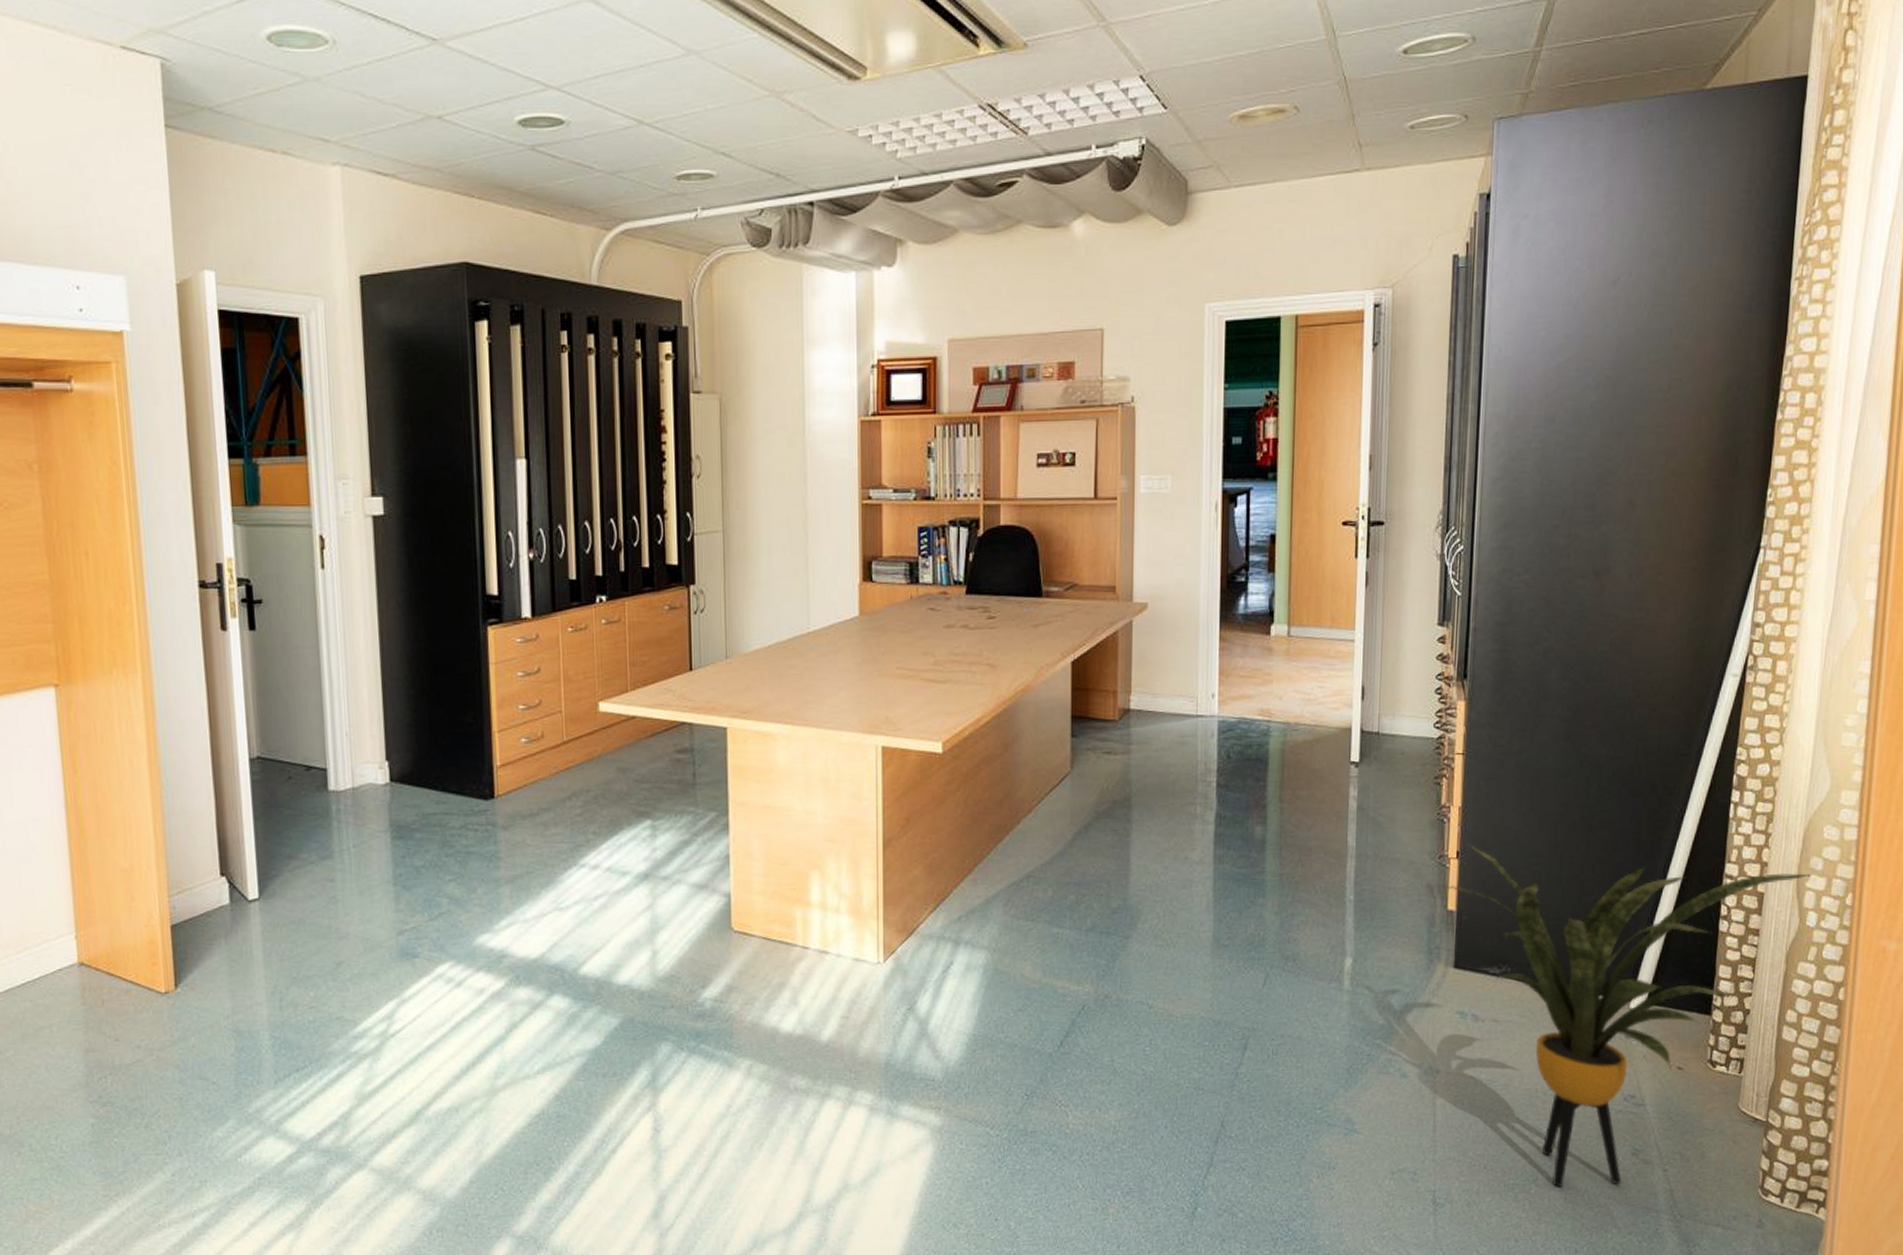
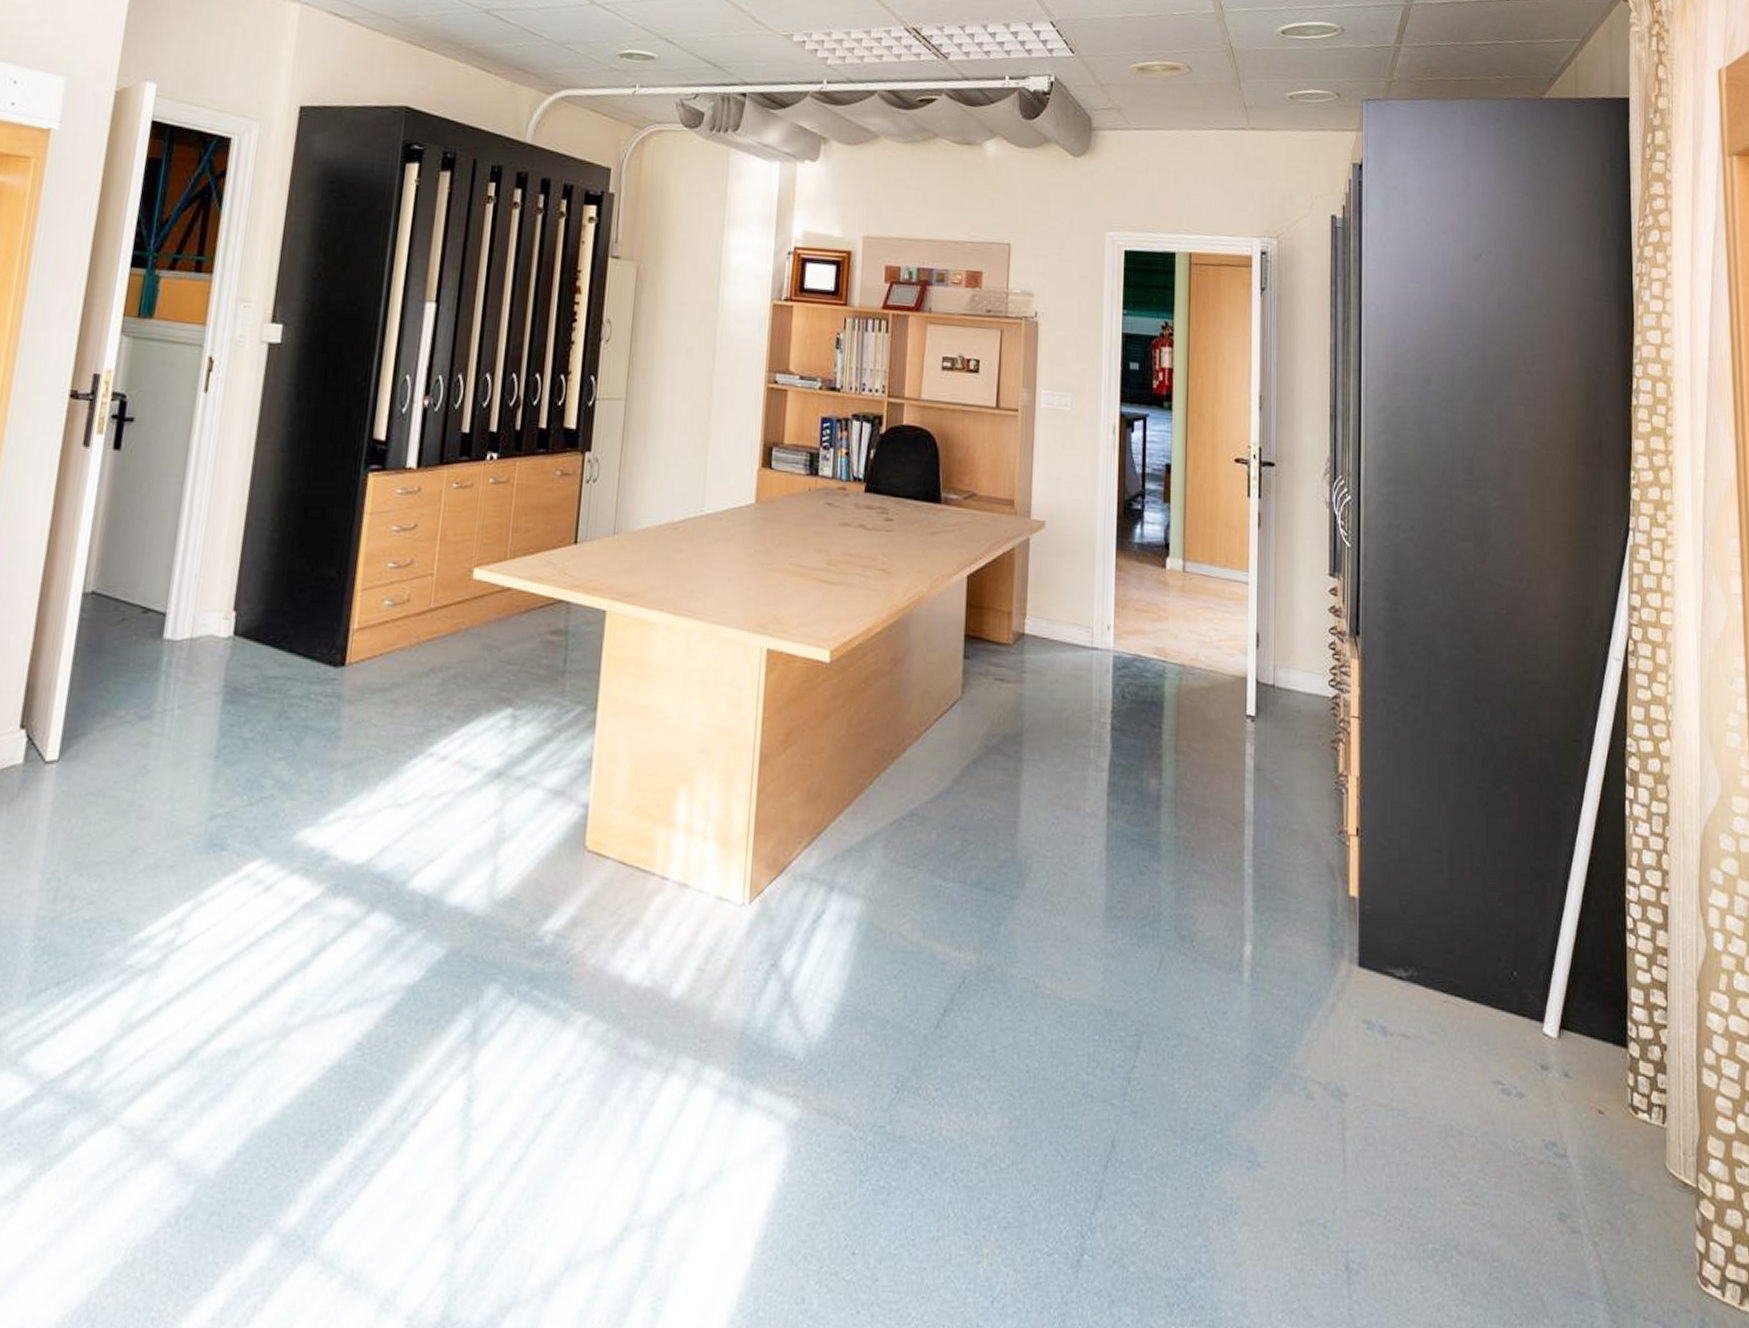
house plant: present [1443,843,1811,1187] -> none [1343,820,1712,1258]

